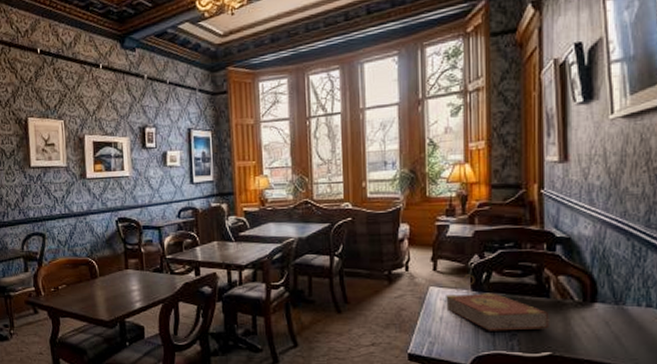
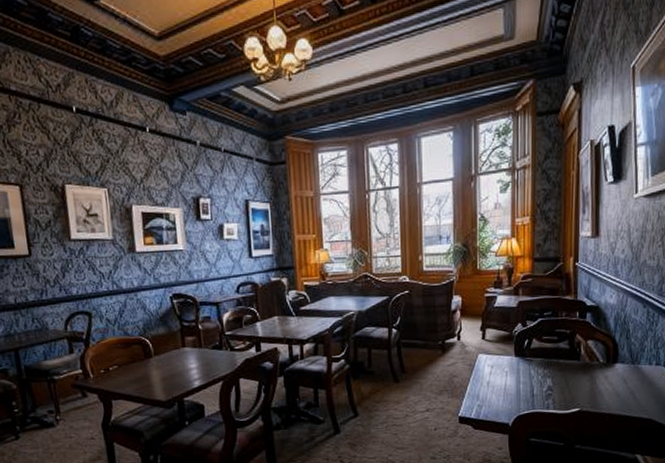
book: present [446,274,550,331] -> none [493,341,579,393]

